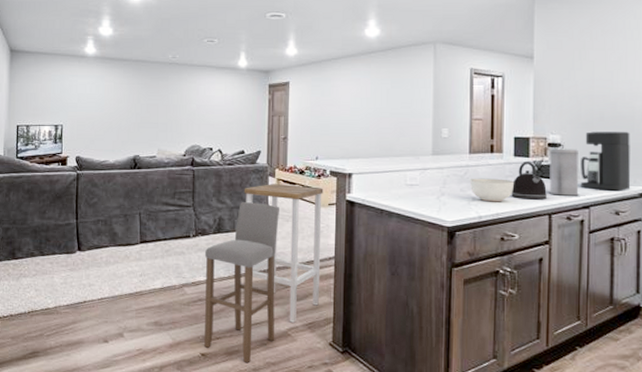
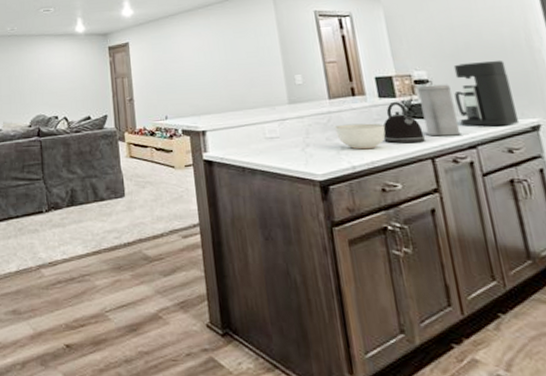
bar stool: present [204,202,279,364] -> none [59,170,145,354]
bar stool: present [244,184,324,323] -> none [94,148,189,303]

